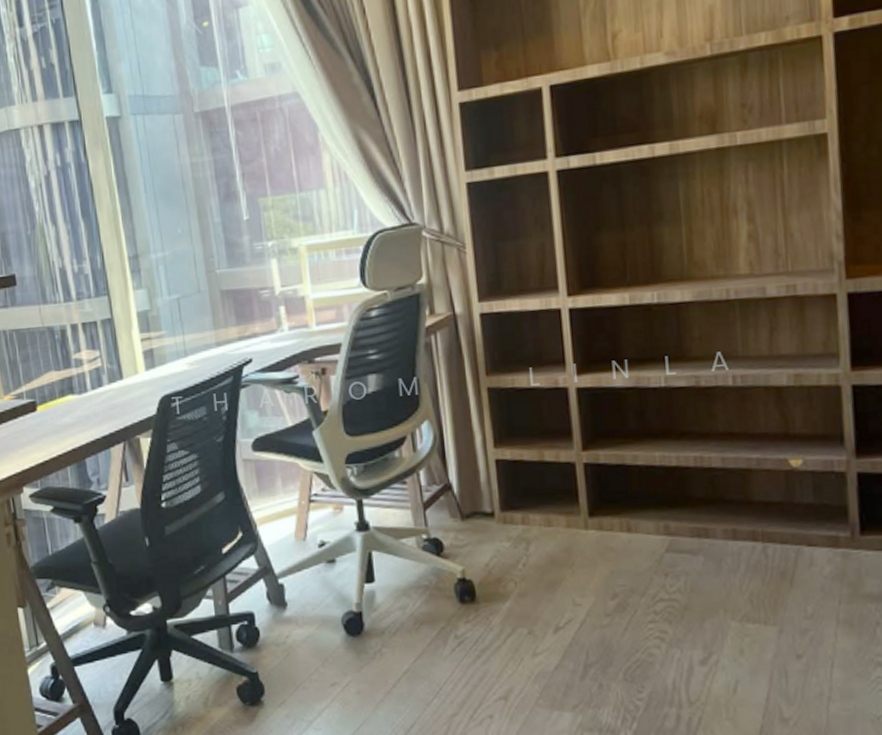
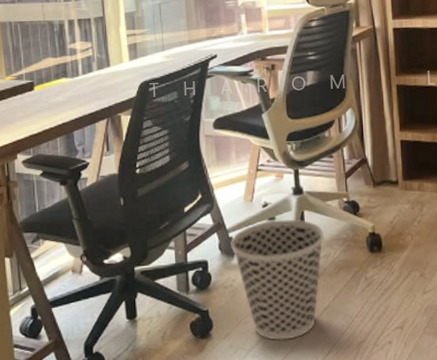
wastebasket: none [281,562,399,710] -> present [230,219,324,340]

